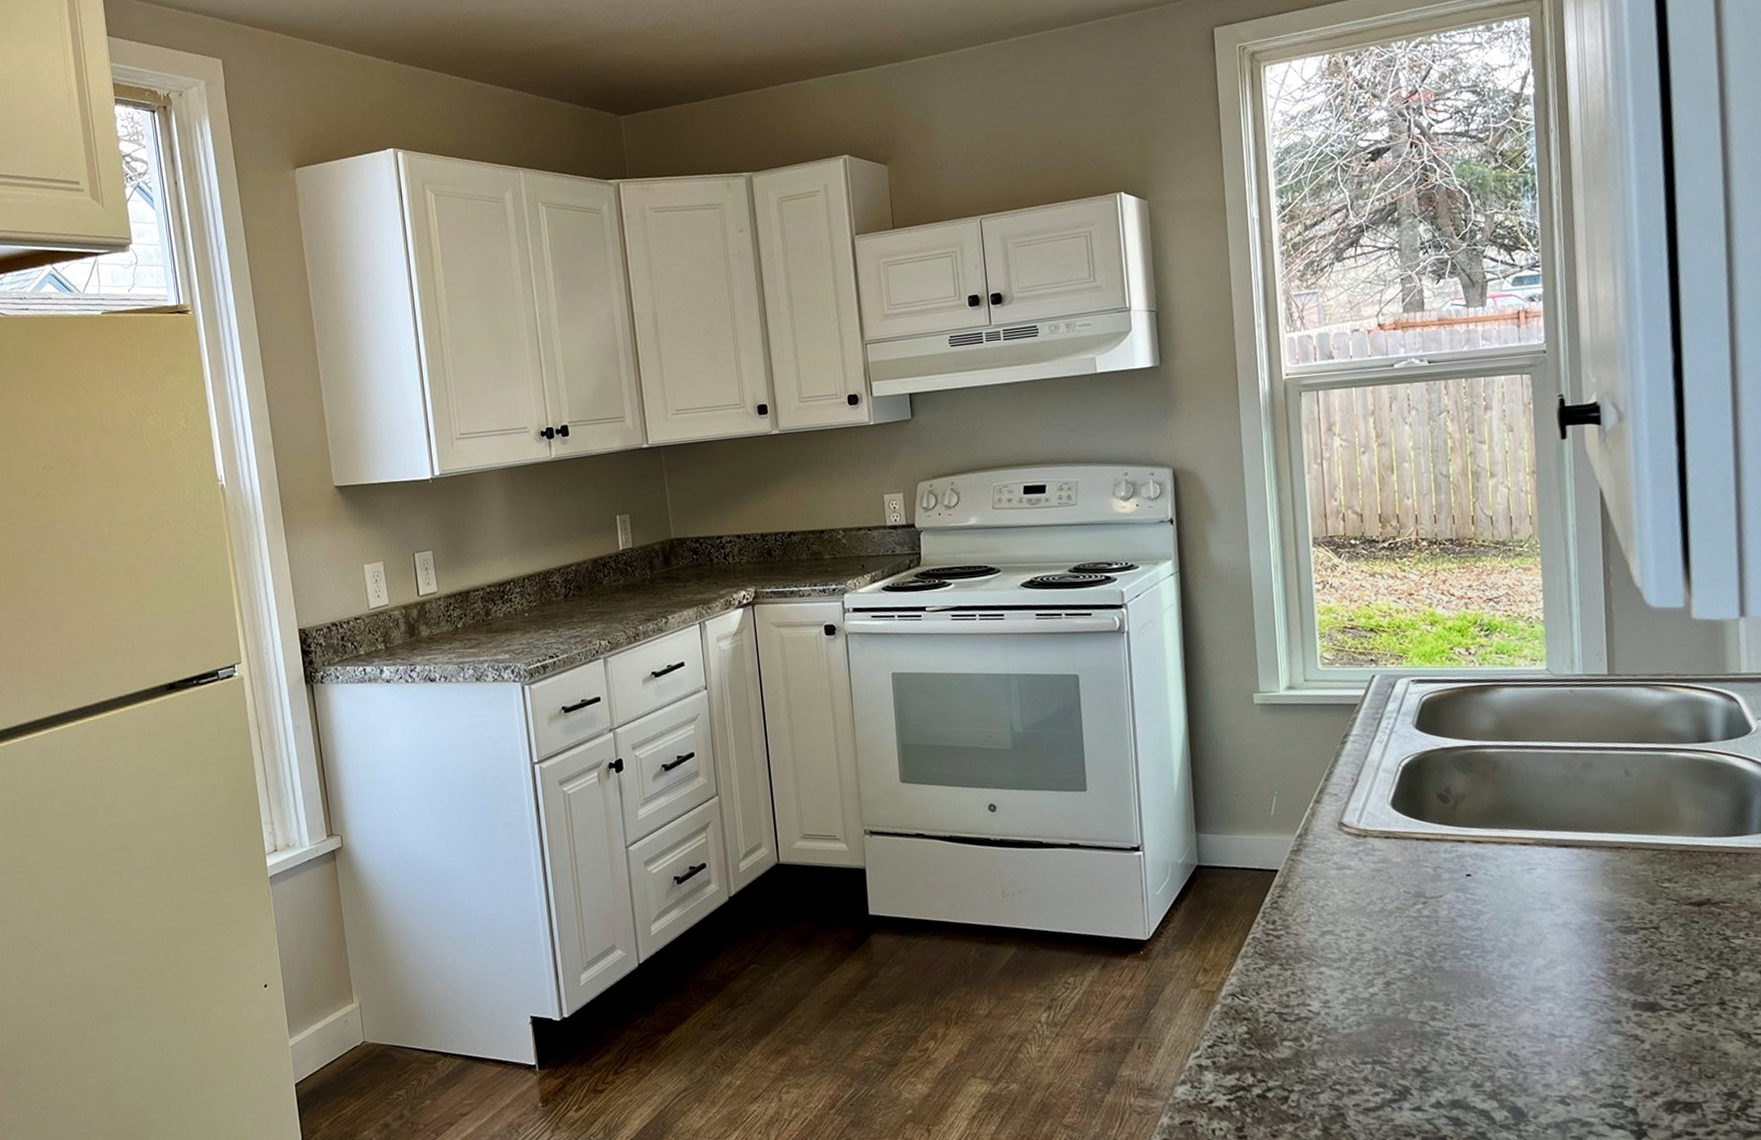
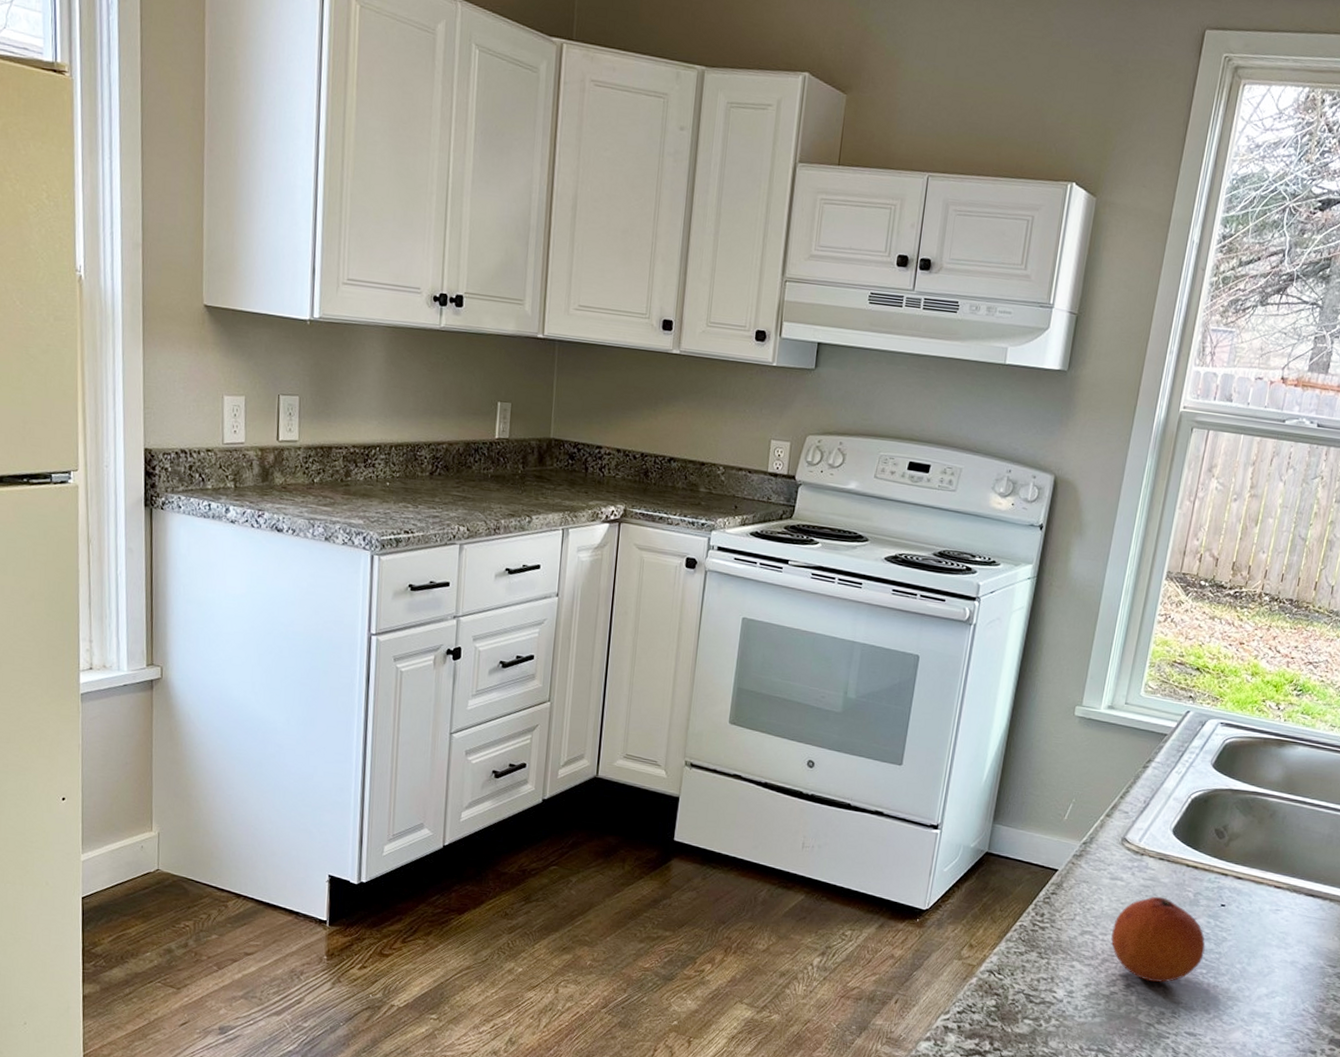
fruit: none [1353,878,1463,975] -> present [1111,896,1206,983]

